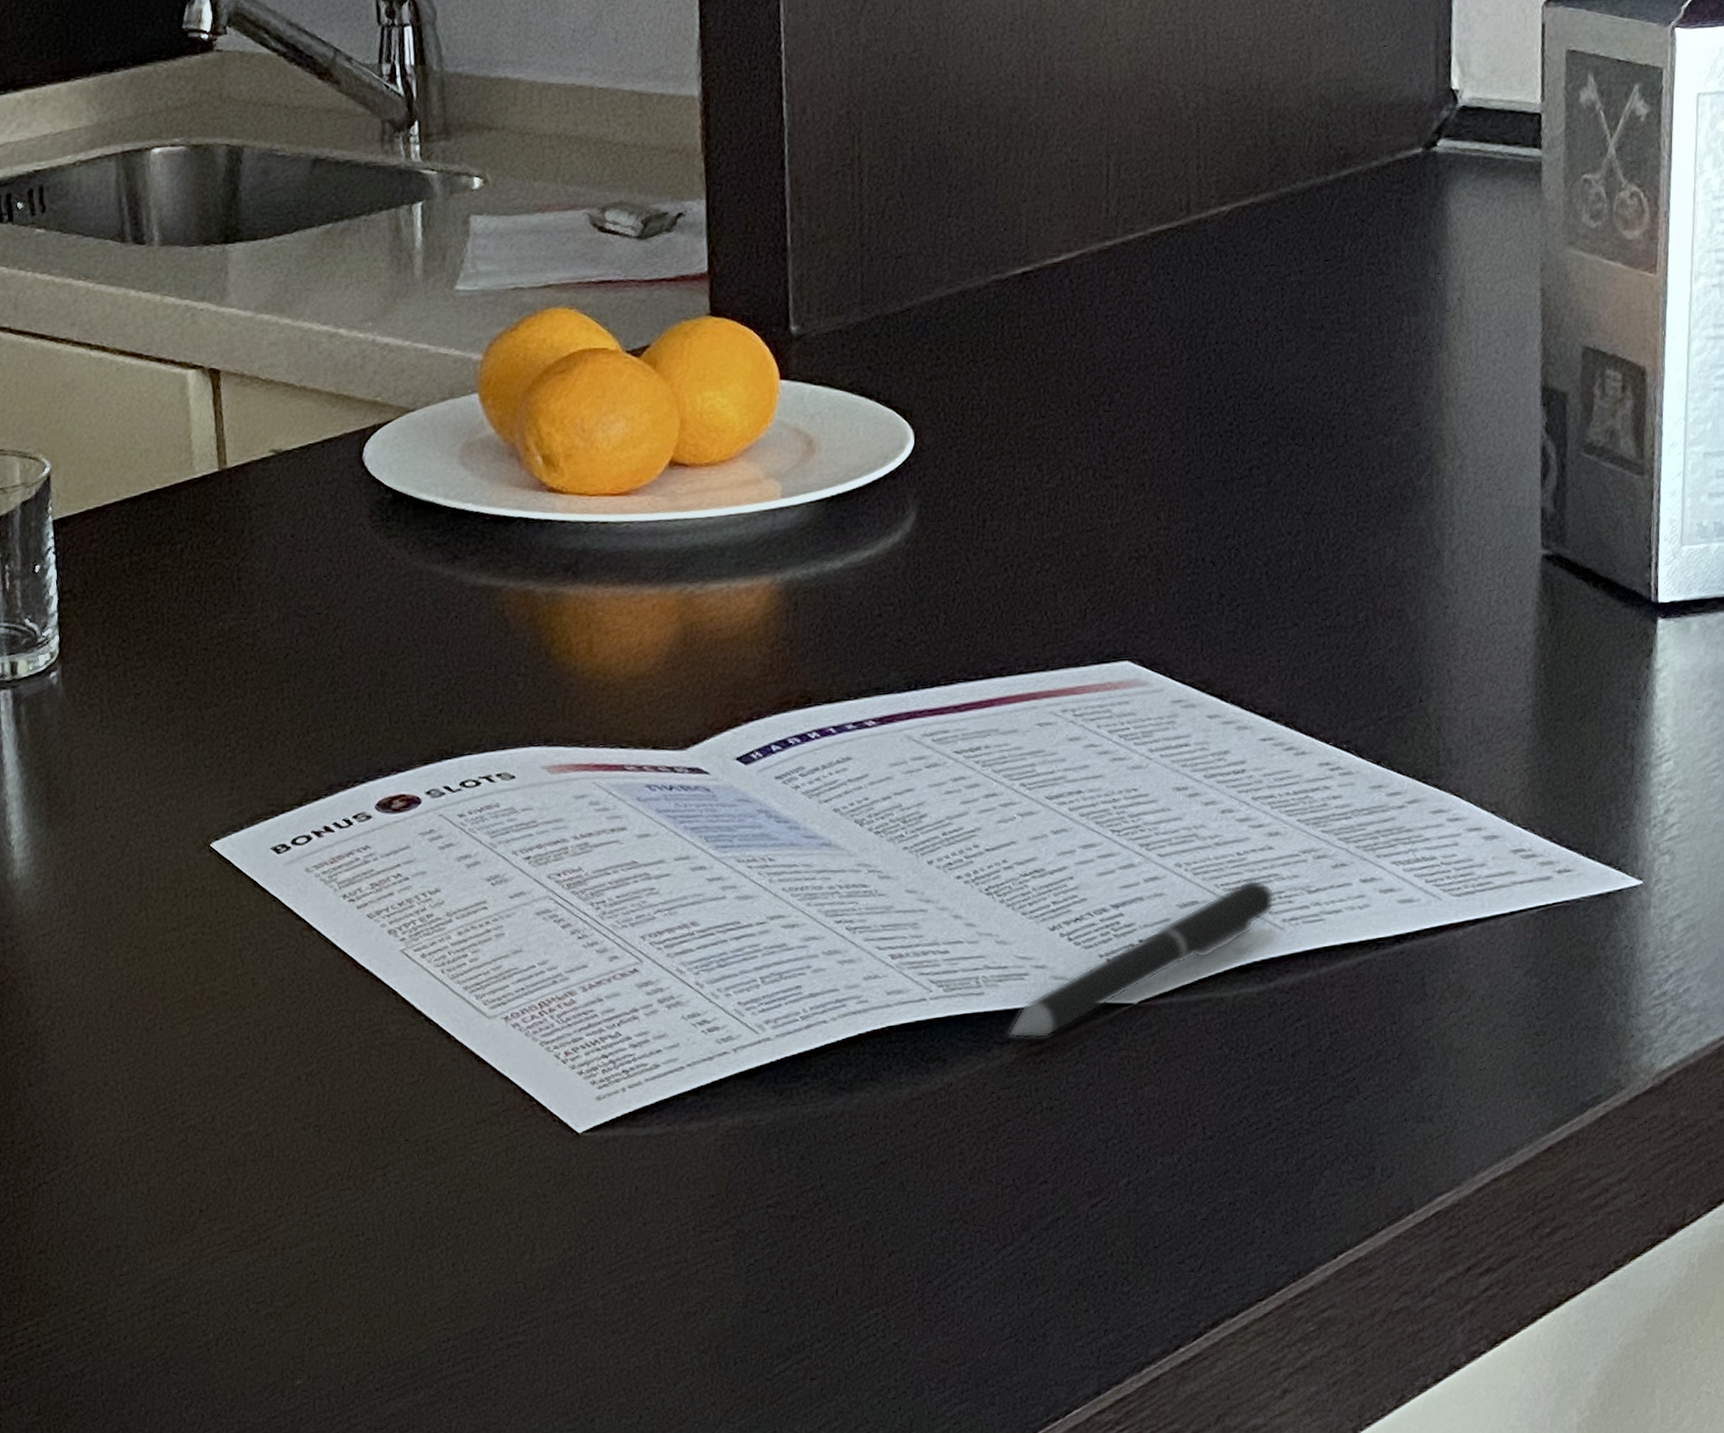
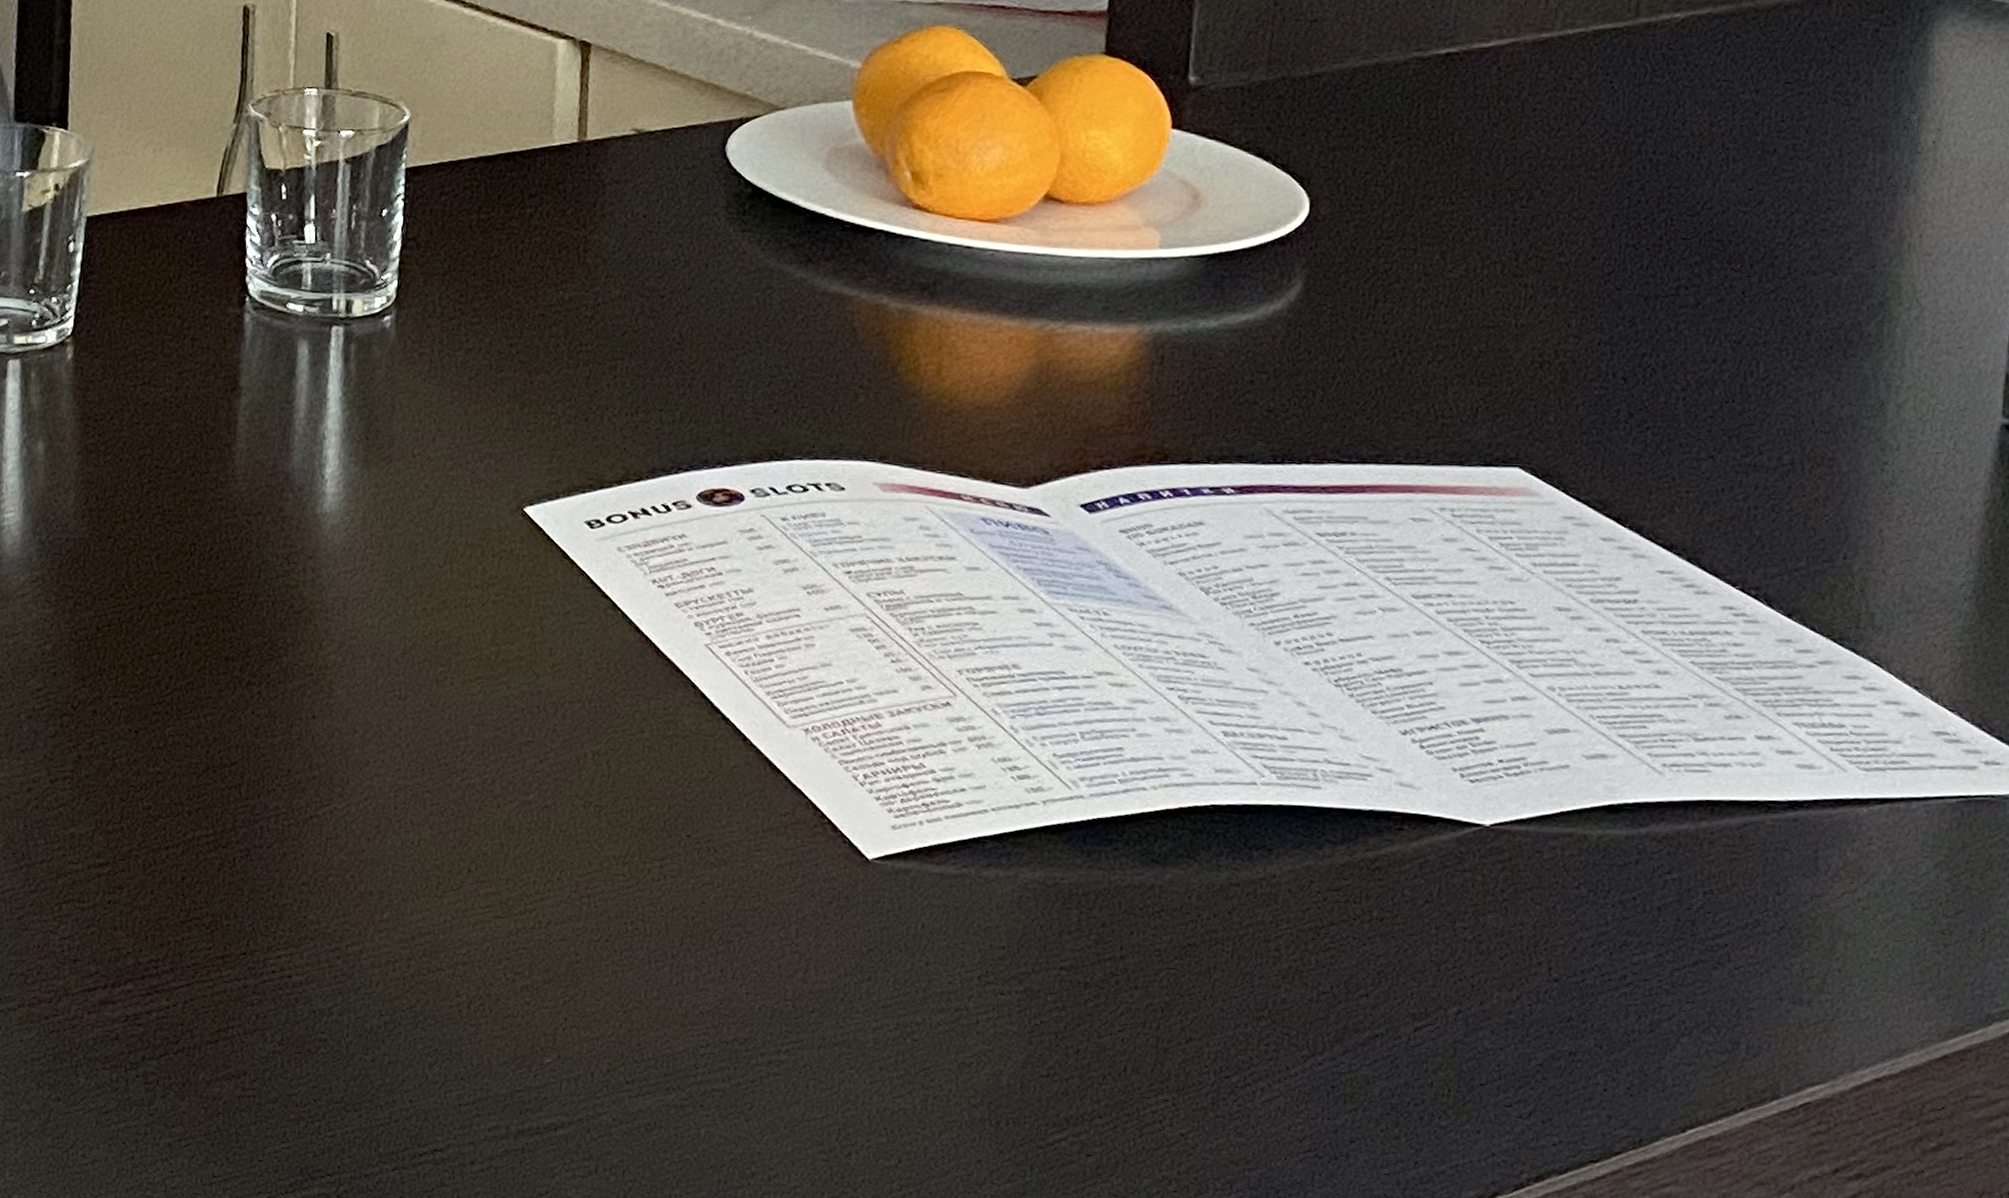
pen: present [1007,879,1275,1039] -> none [1342,715,1657,845]

